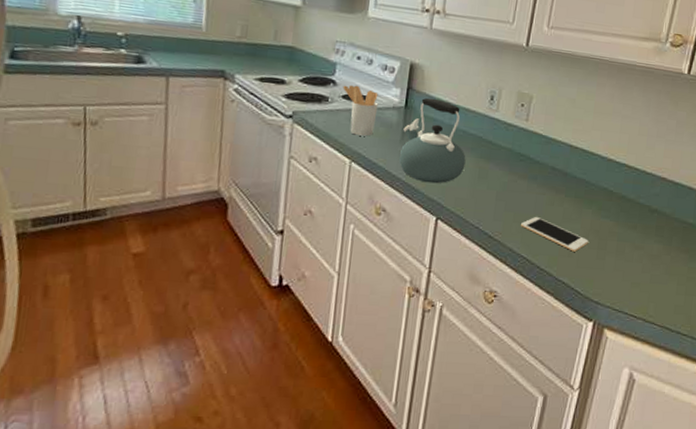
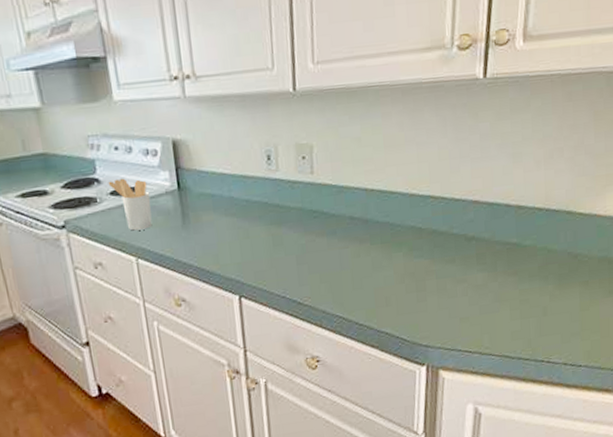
kettle: present [399,97,466,184] -> none [182,172,257,263]
cell phone: present [521,217,589,252] -> none [329,272,405,300]

